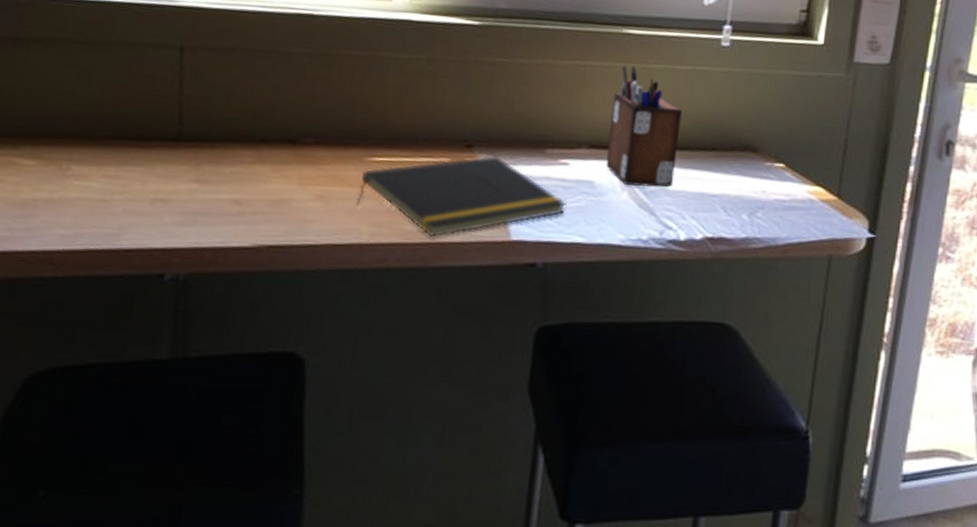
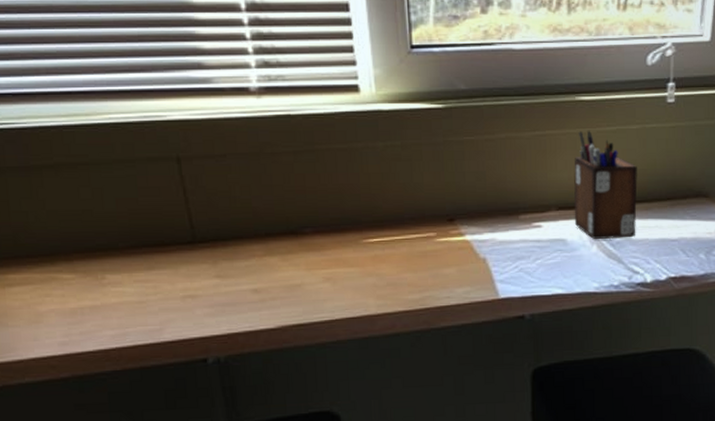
notepad: present [356,155,567,238] -> none [360,225,544,303]

